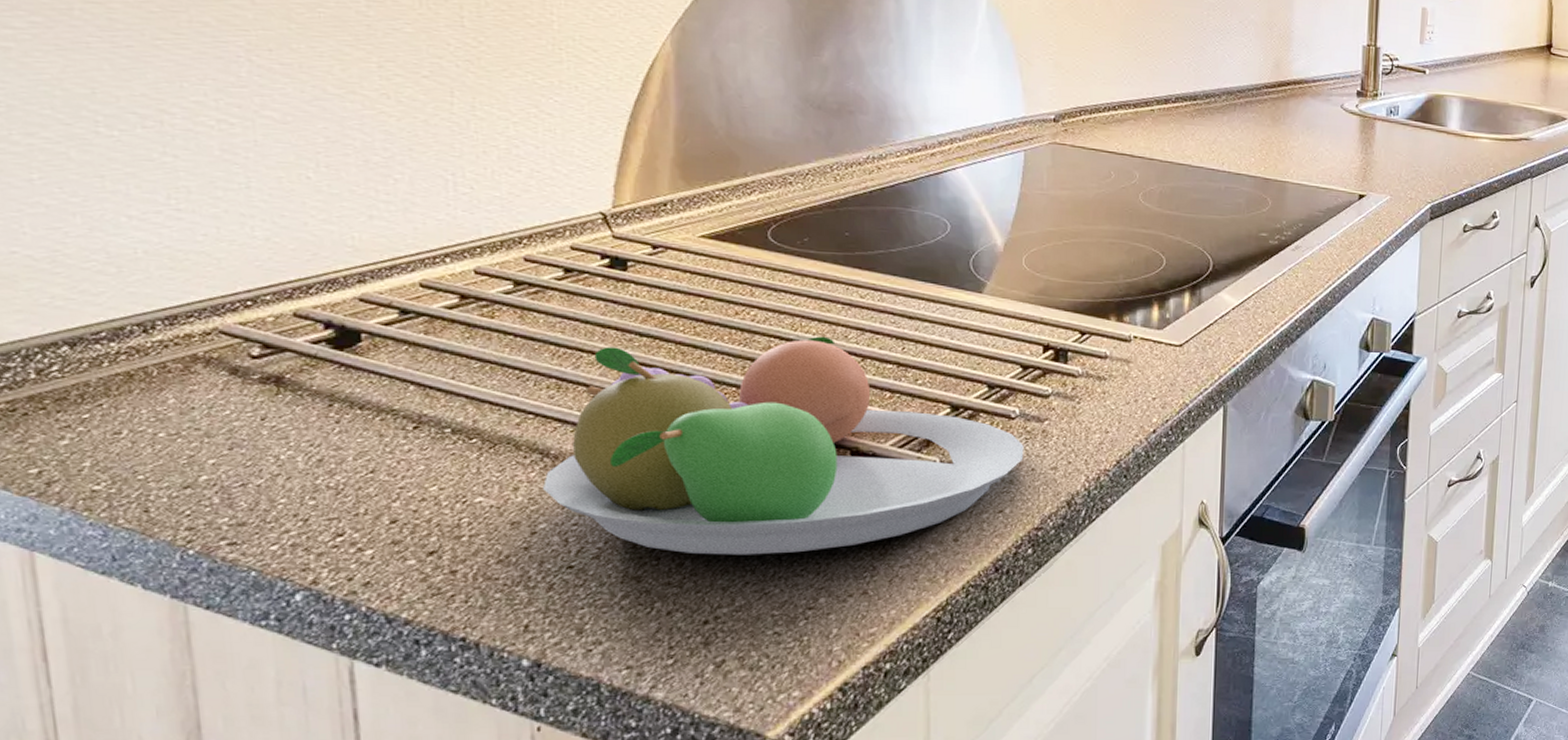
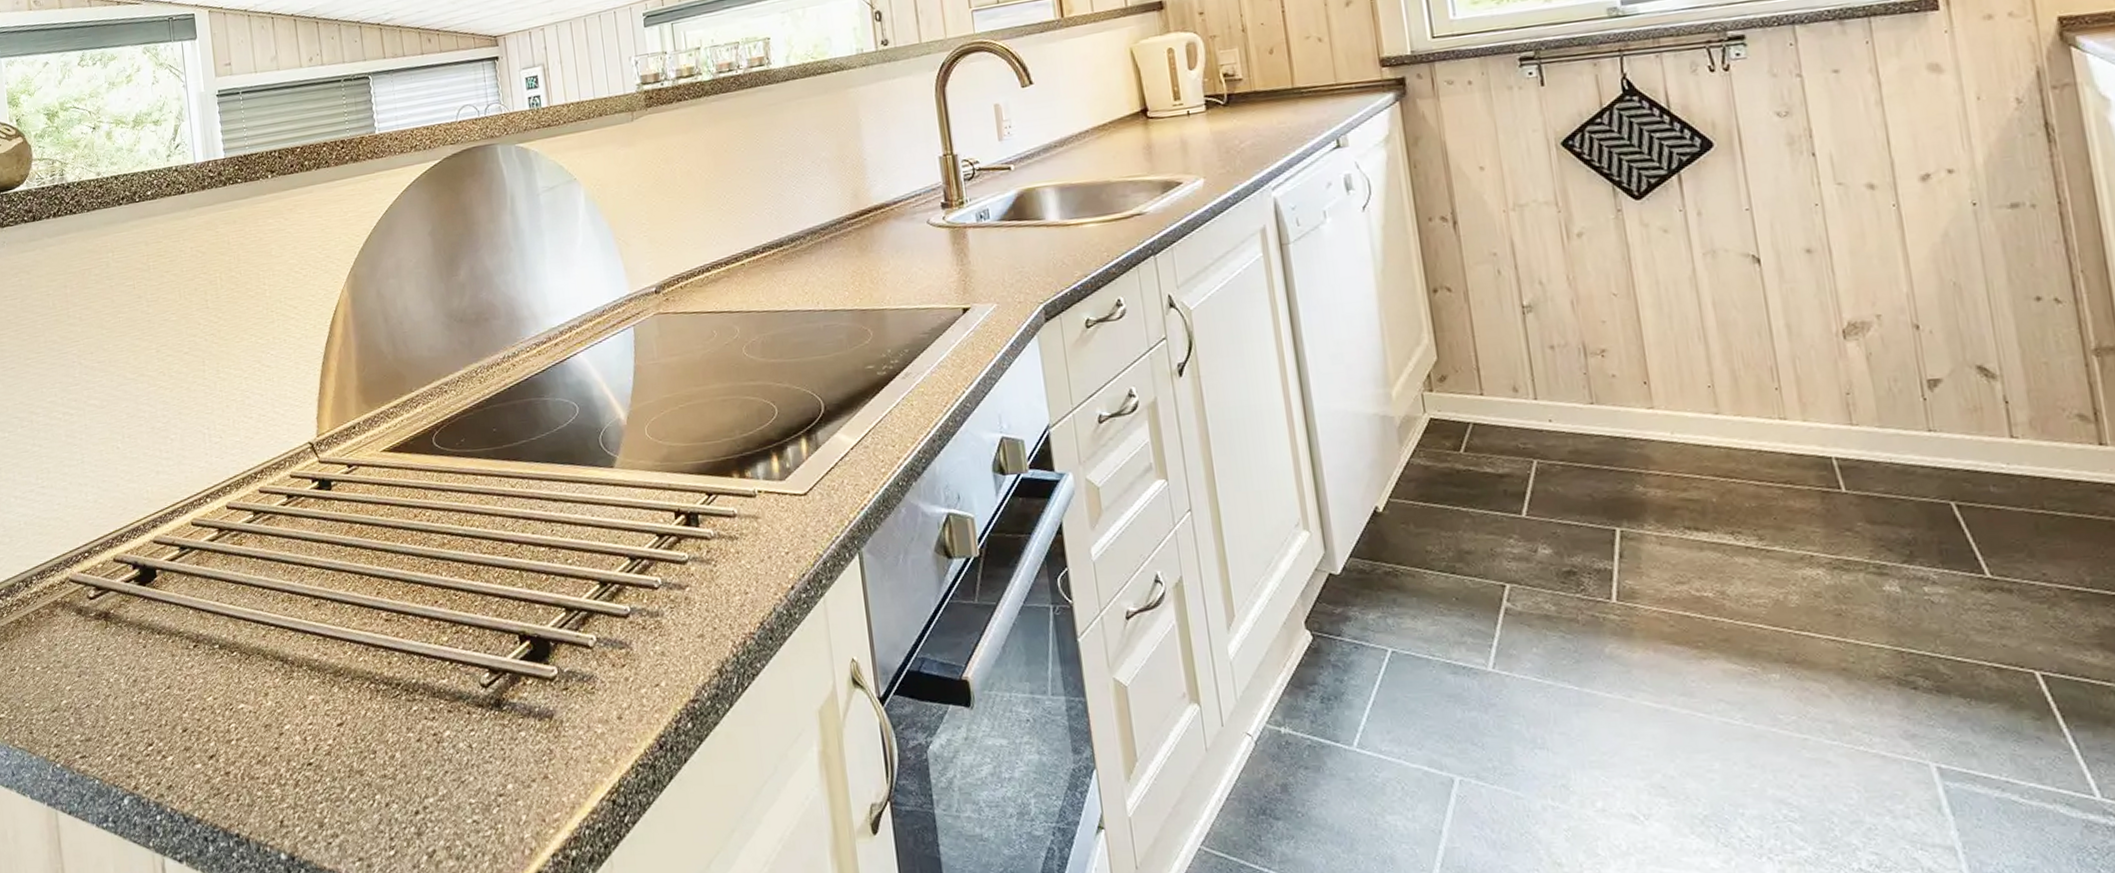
fruit bowl: present [543,336,1024,555] -> none [285,527,671,746]

